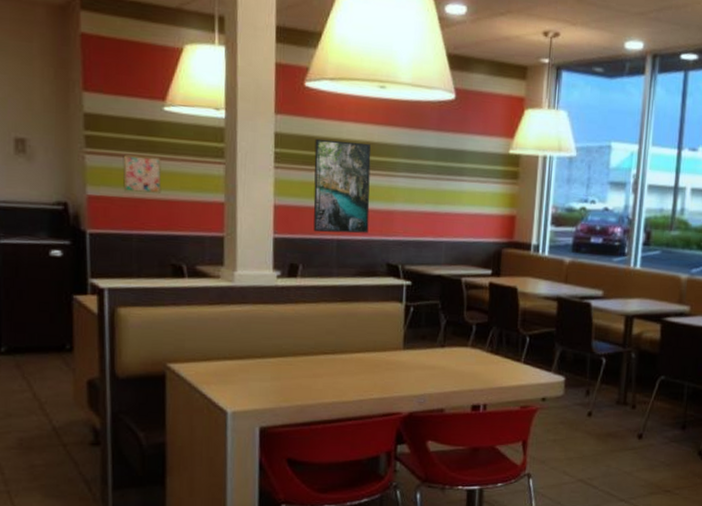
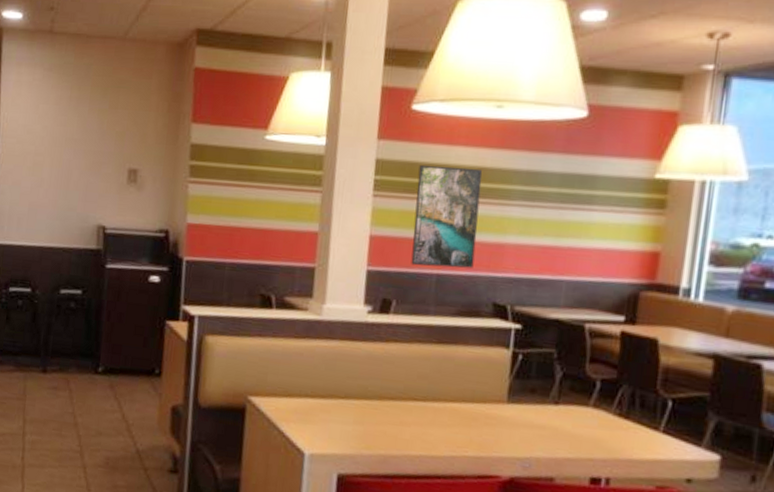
wall art: present [122,155,162,193] -> none [220,184,259,222]

